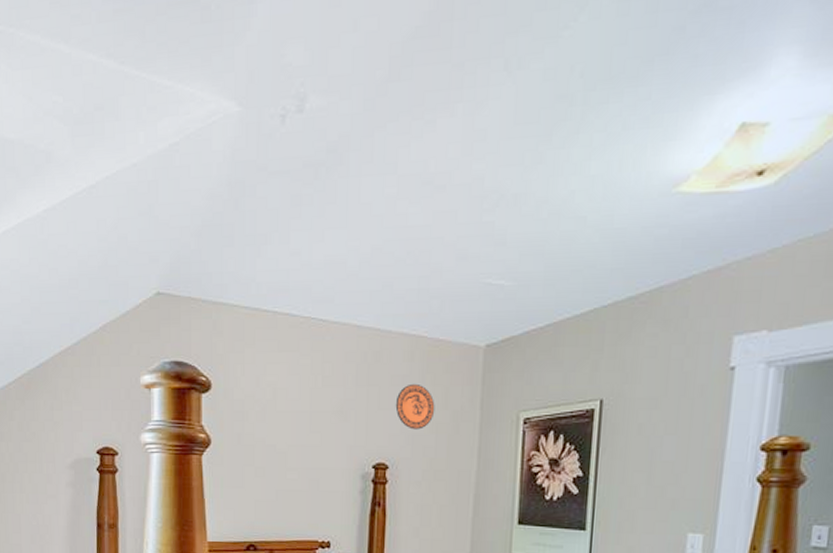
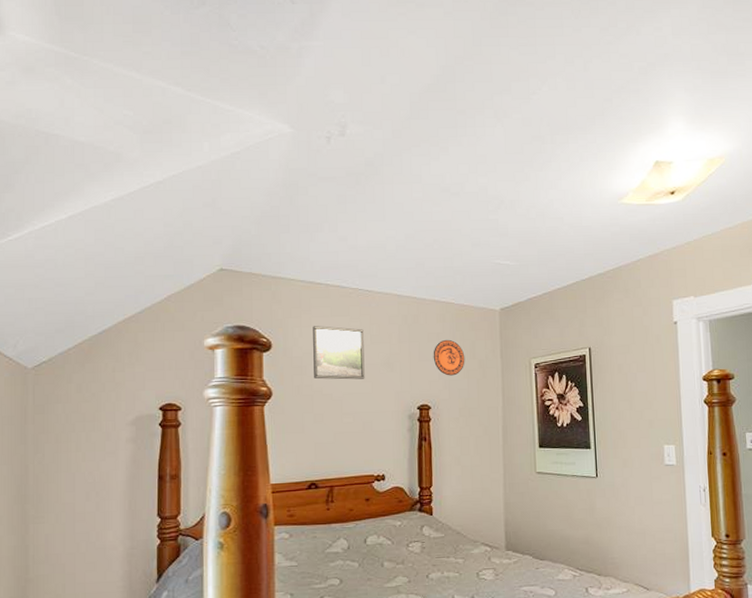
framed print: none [256,363,315,429] -> present [313,326,365,380]

